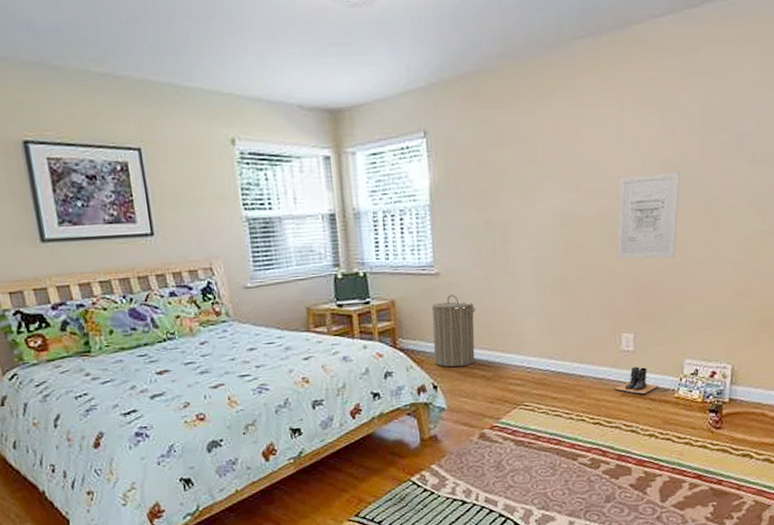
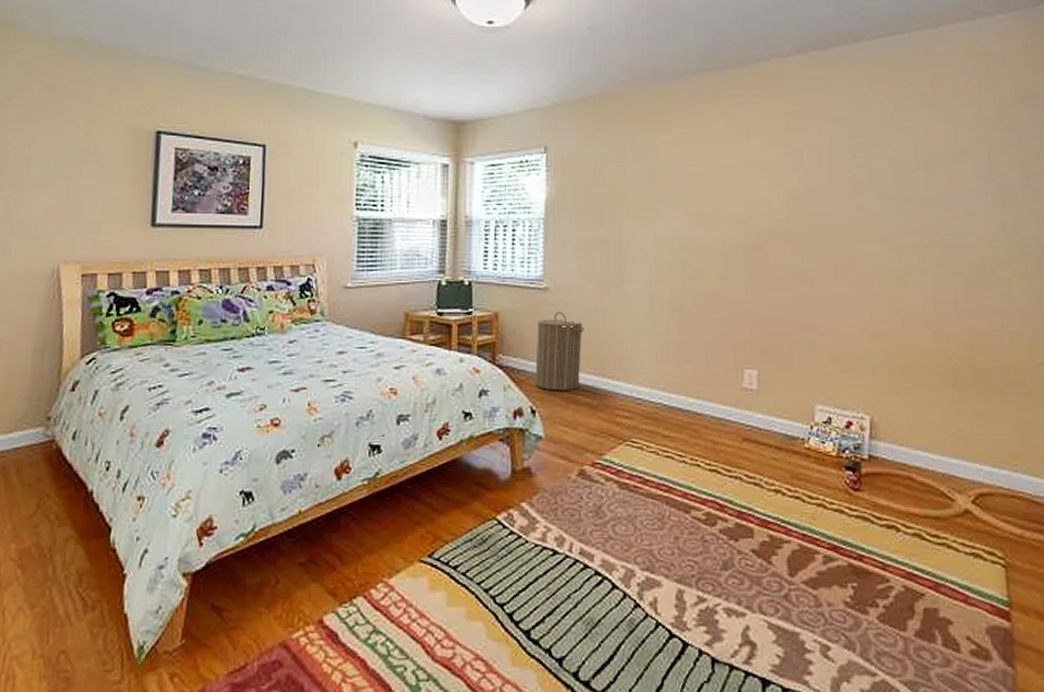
boots: present [615,366,658,395] -> none [735,408,786,441]
wall art: present [617,171,680,259] -> none [740,202,808,292]

